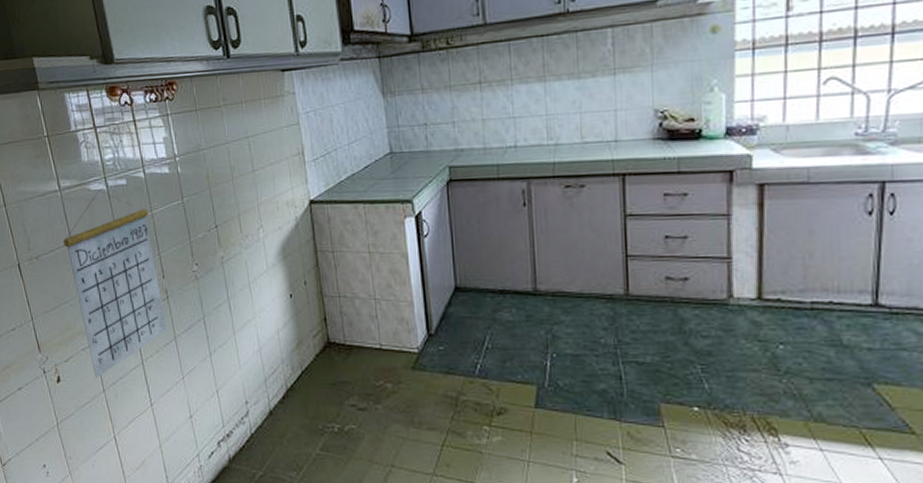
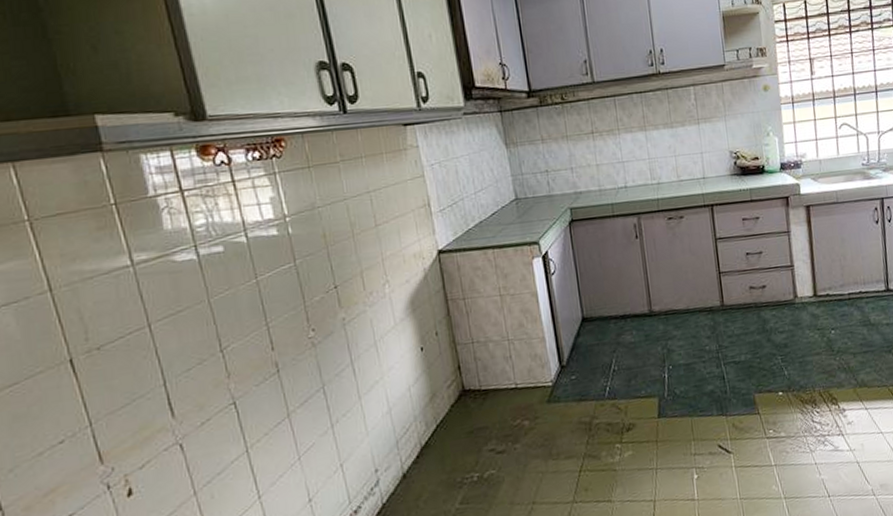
calendar: present [63,190,167,378] -> none [138,261,278,481]

